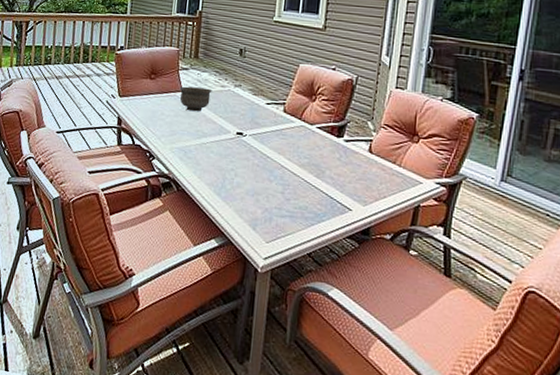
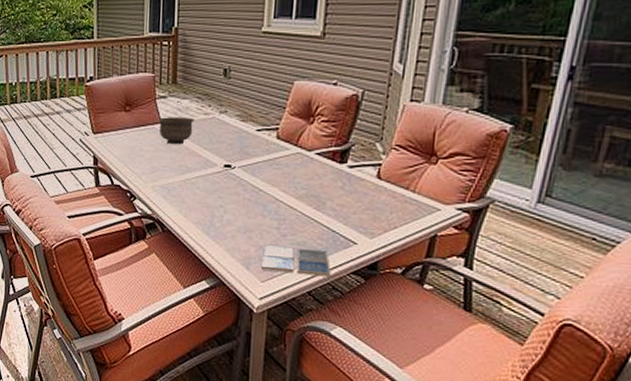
drink coaster: none [266,208,329,240] -> present [260,245,331,277]

